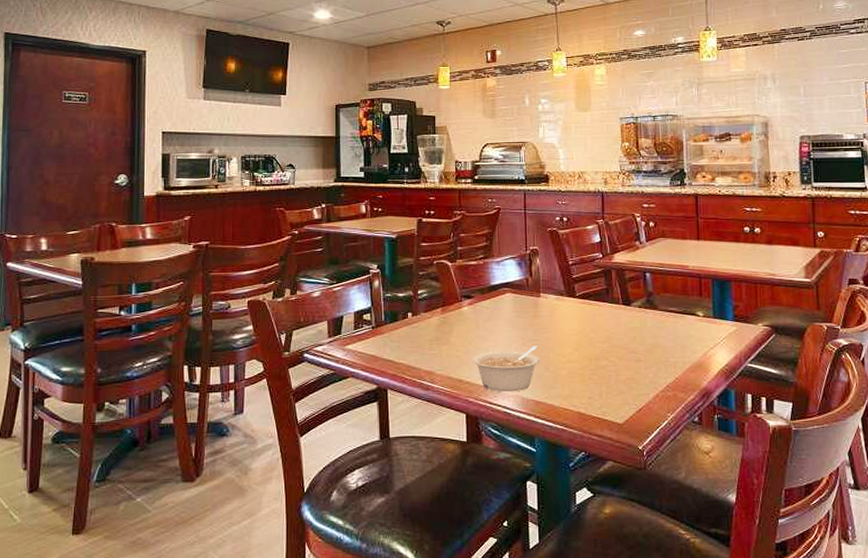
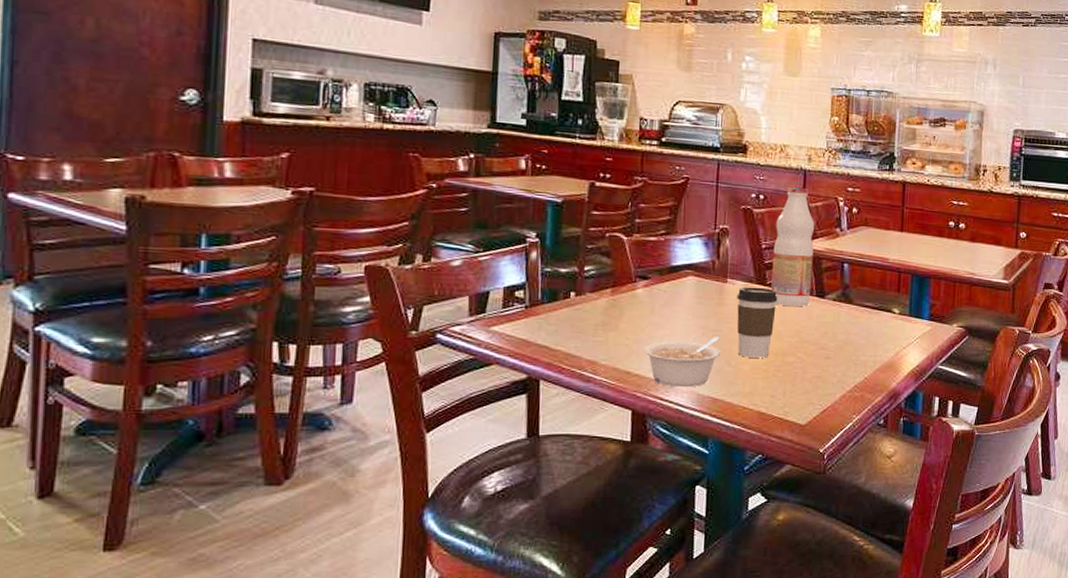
coffee cup: none [550,299,588,363] -> present [737,287,778,358]
fruit juice: none [579,208,617,314] -> present [771,187,815,306]

